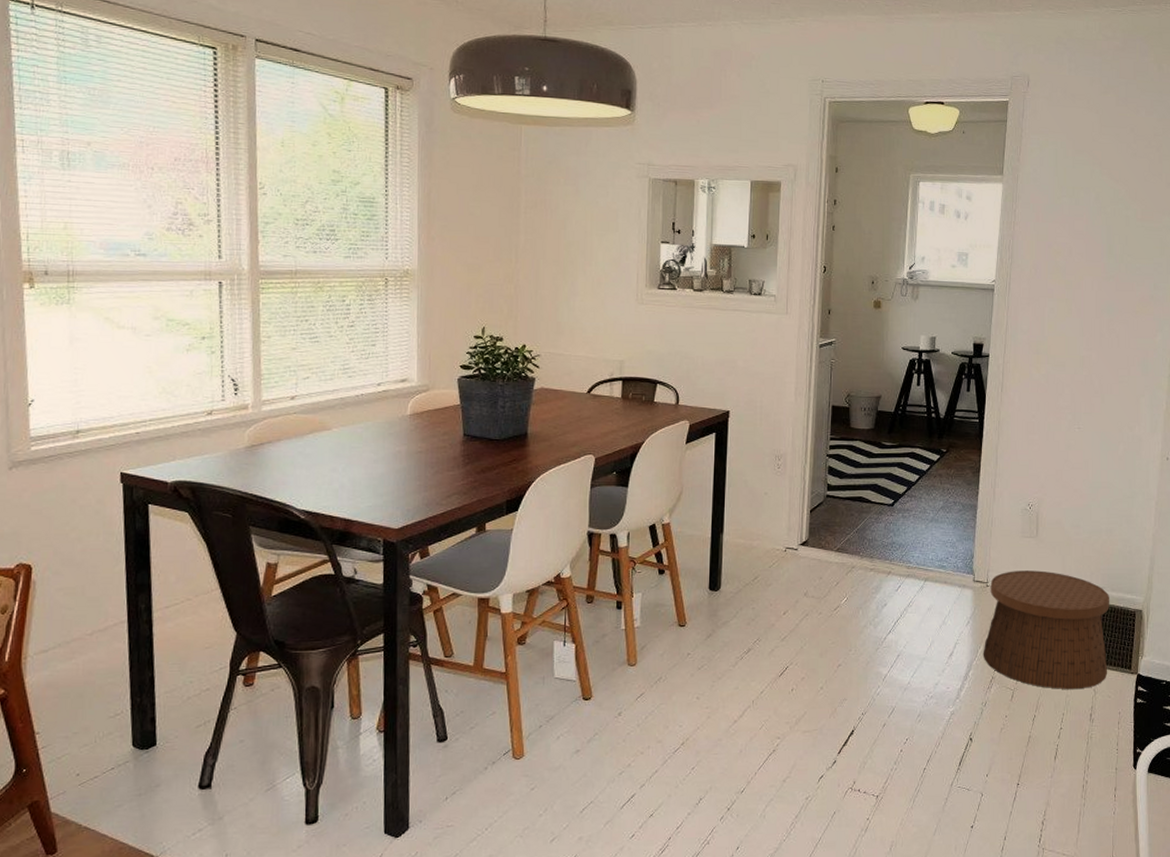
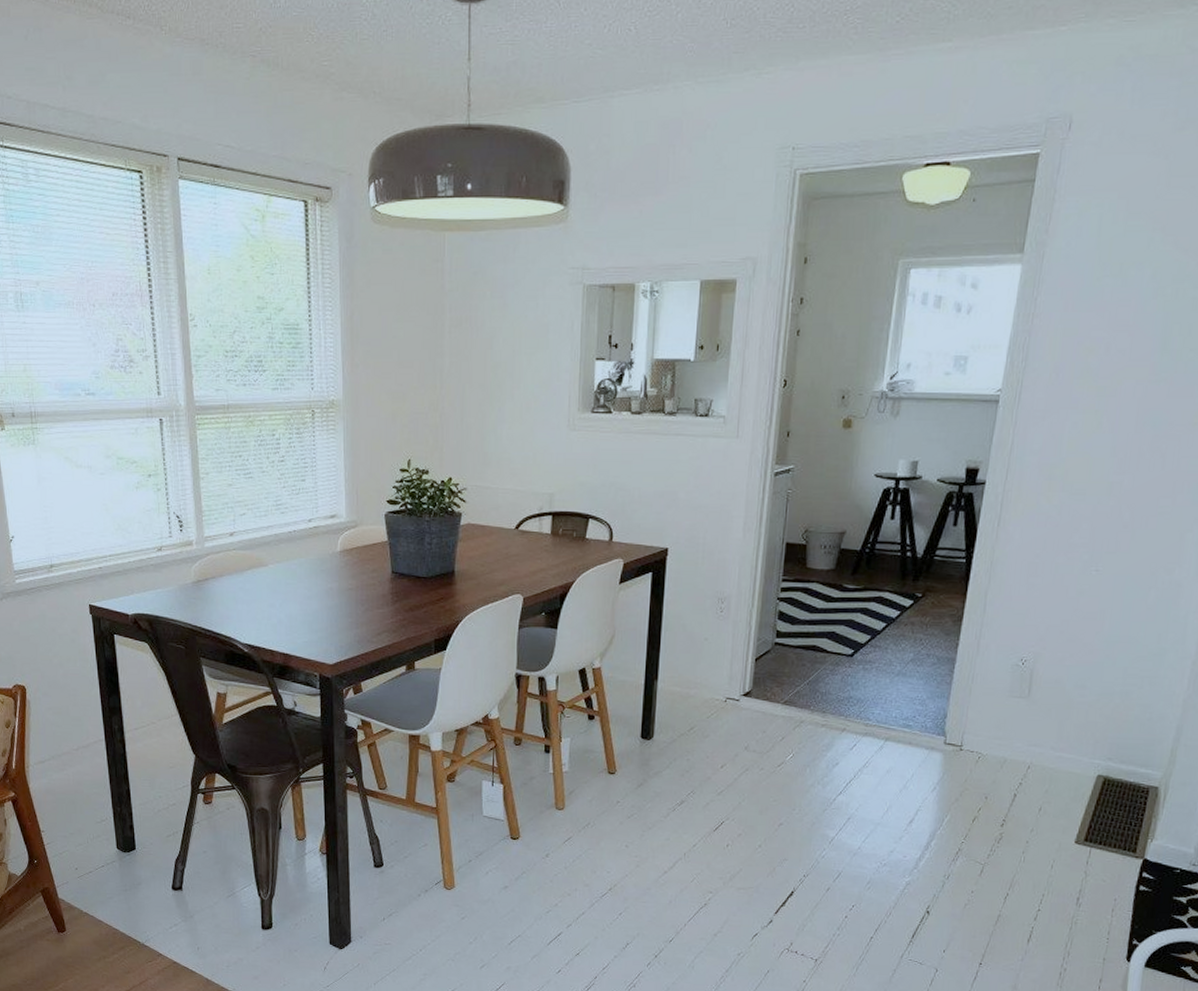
basket: present [983,570,1110,689] -> none [949,734,1118,869]

